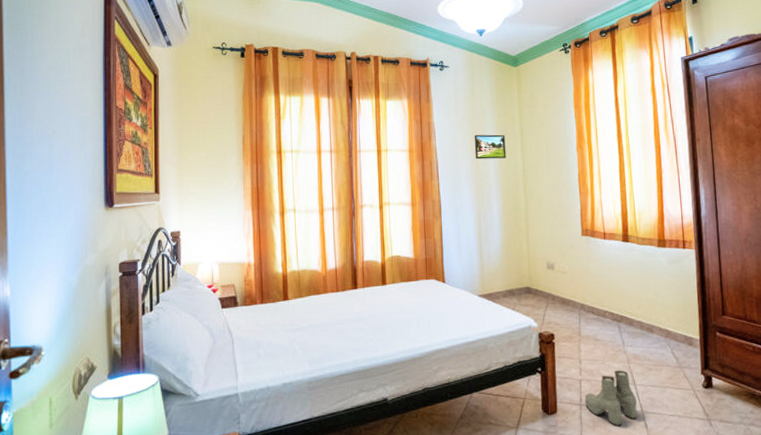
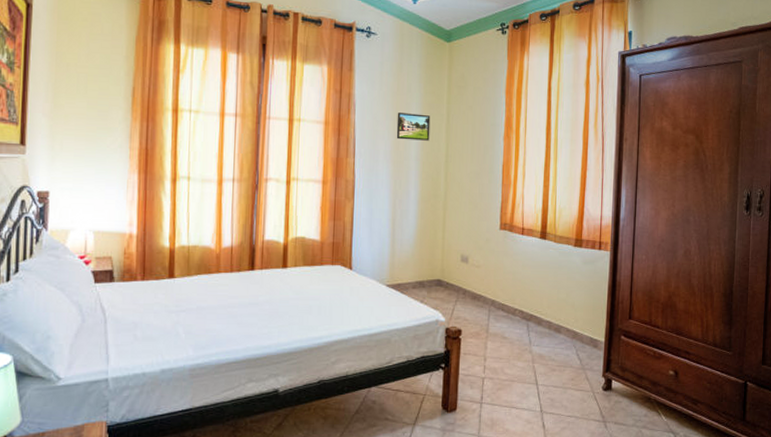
boots: present [584,370,637,425] -> none [485,369,537,425]

